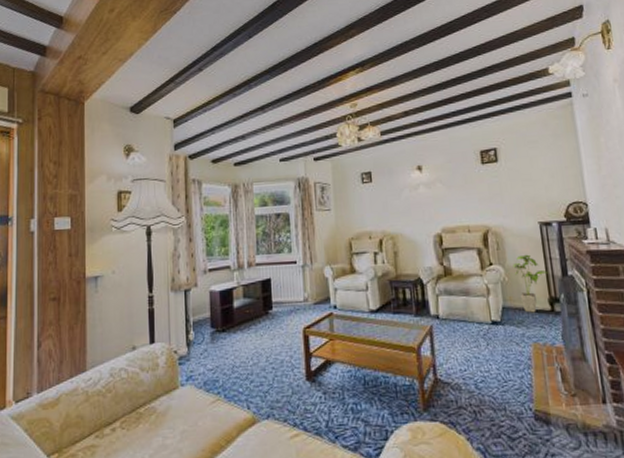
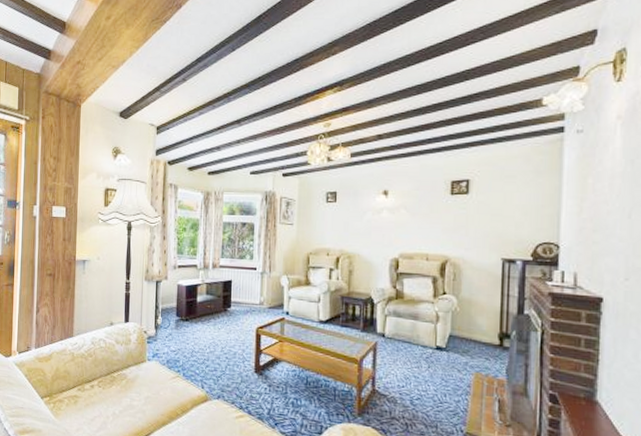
house plant: present [513,254,549,313] -> none [467,288,504,345]

